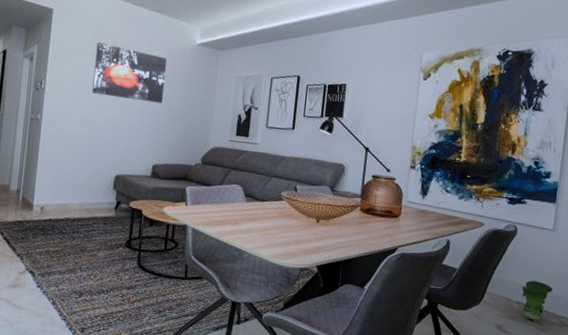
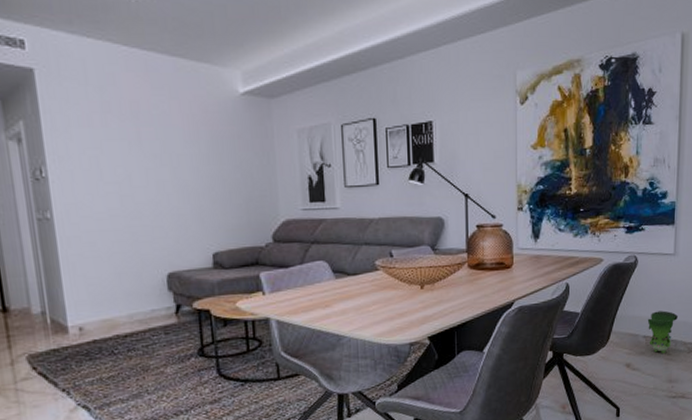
wall art: present [92,42,168,103] -> none [106,107,210,176]

